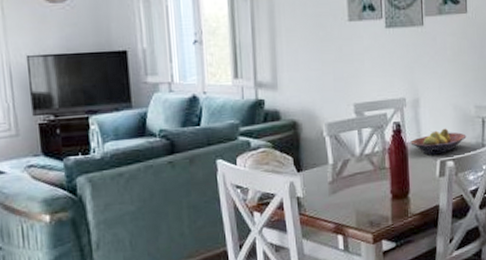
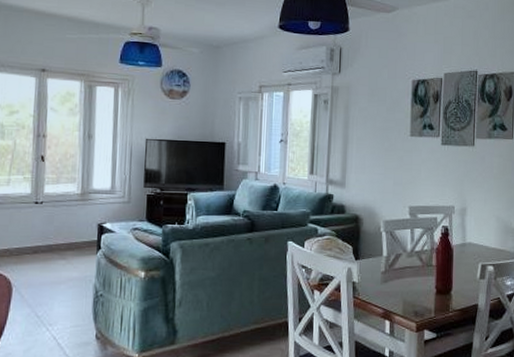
fruit bowl: present [410,128,467,155] -> none [456,236,507,259]

